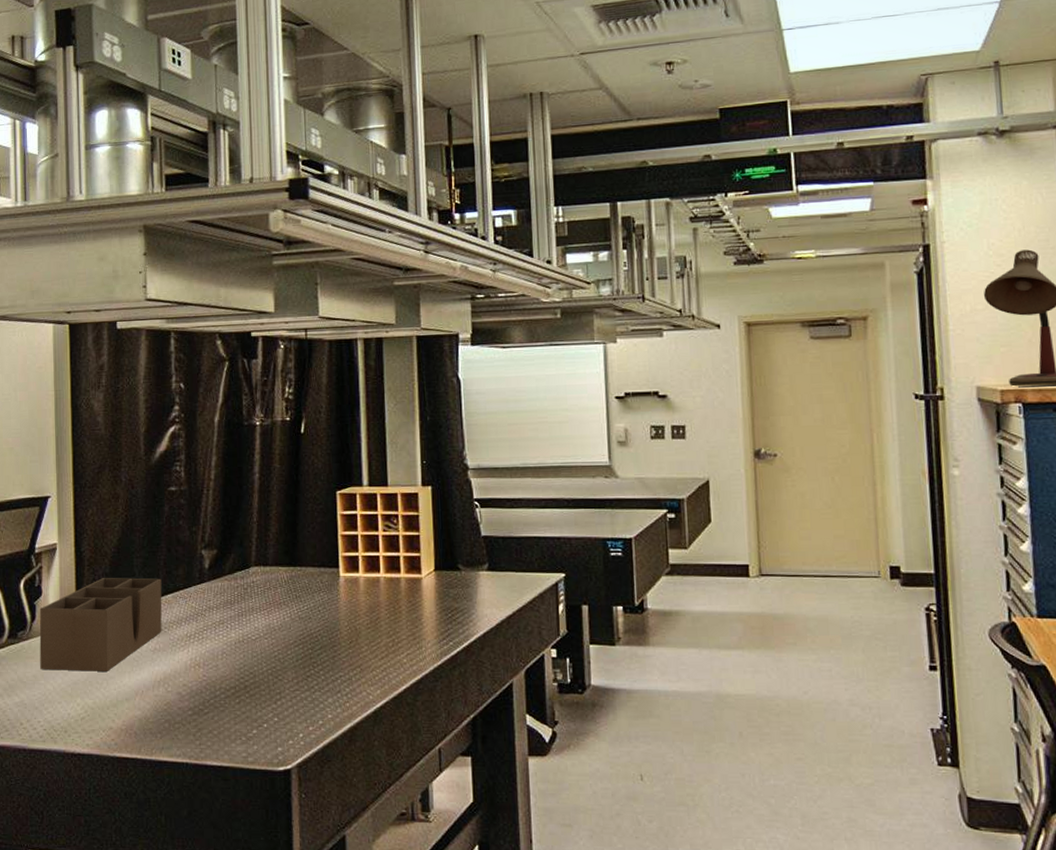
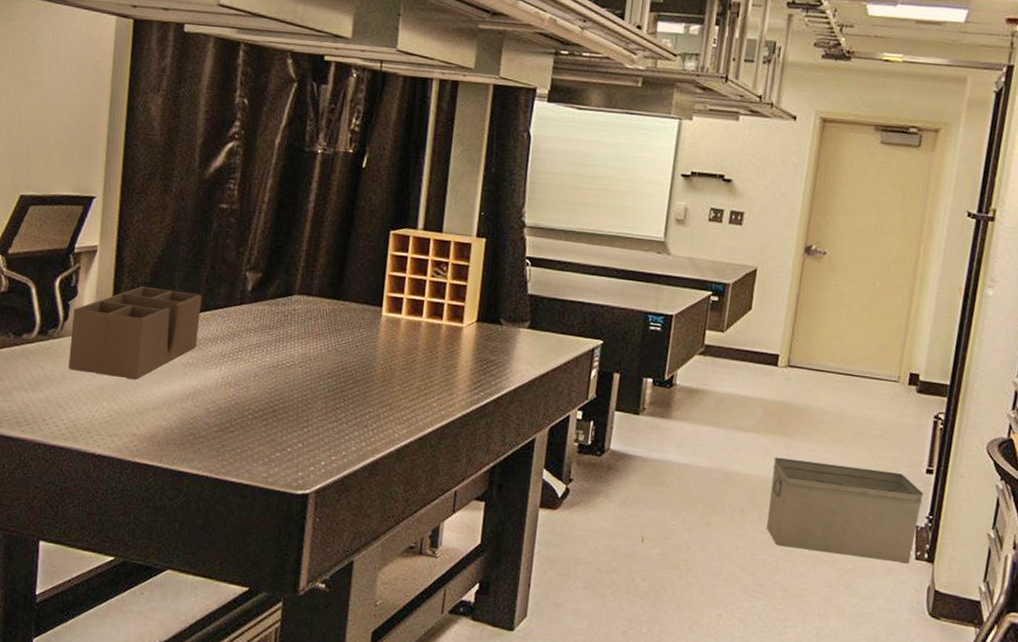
storage bin: none [764,672,933,771] -> present [767,457,924,563]

